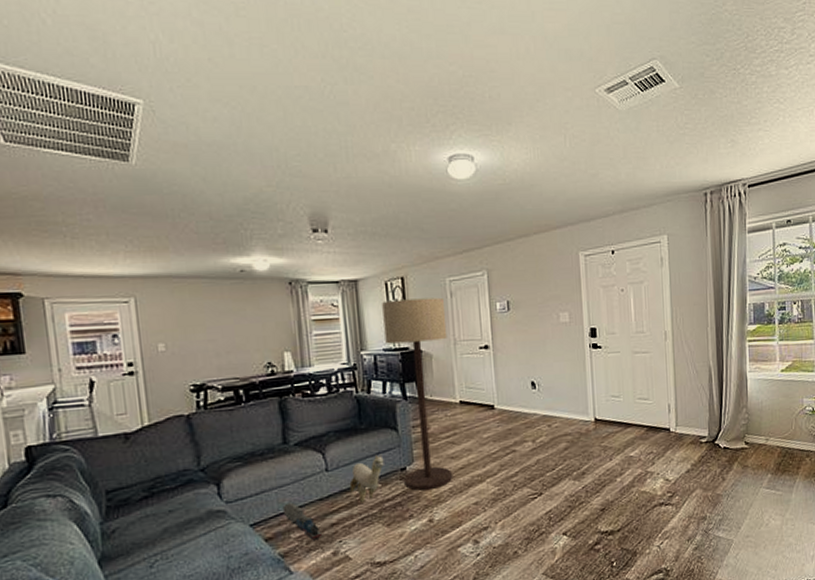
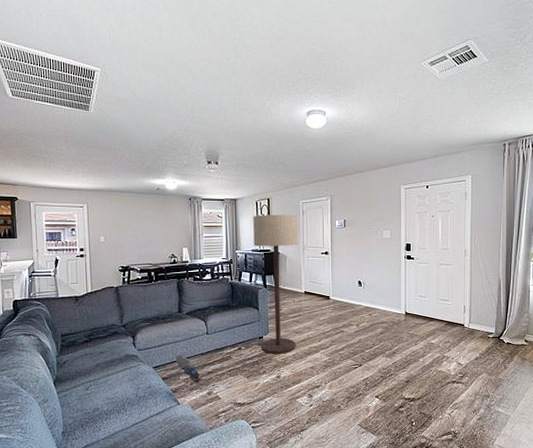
plush toy: present [349,454,384,503] -> none [222,325,248,359]

